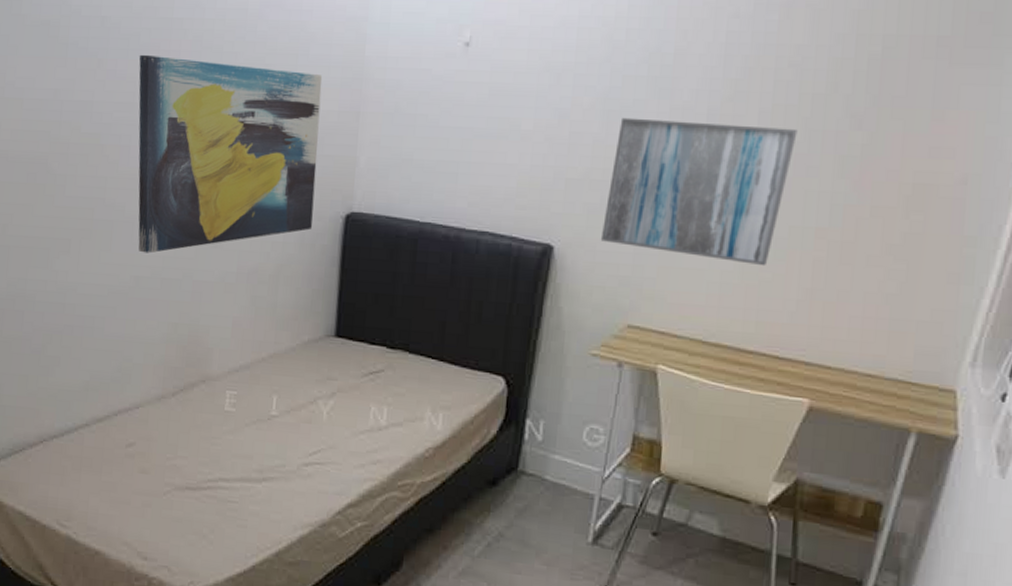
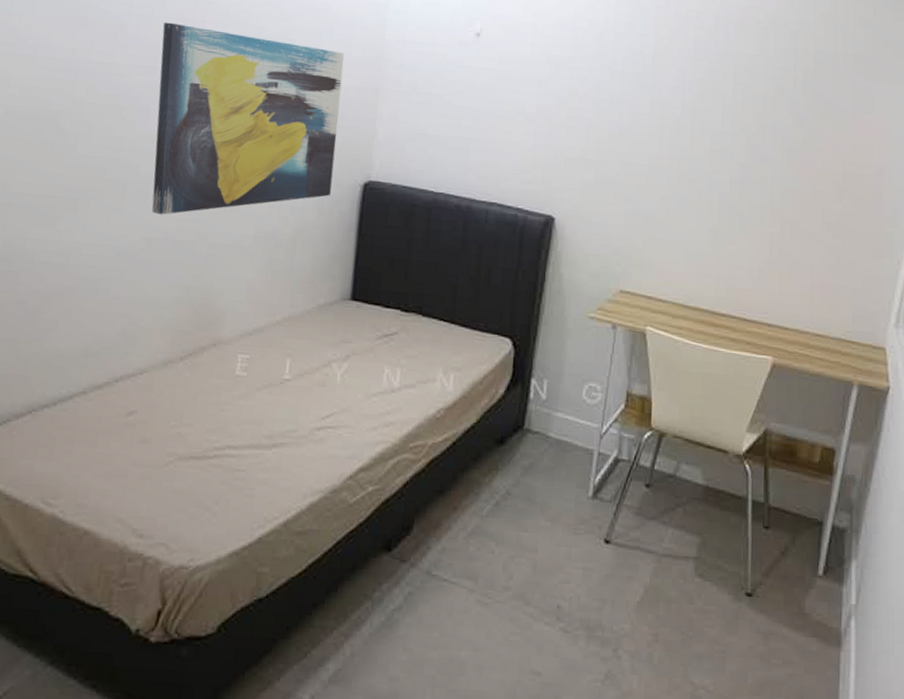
wall art: present [600,117,798,267] -> none [595,106,753,240]

